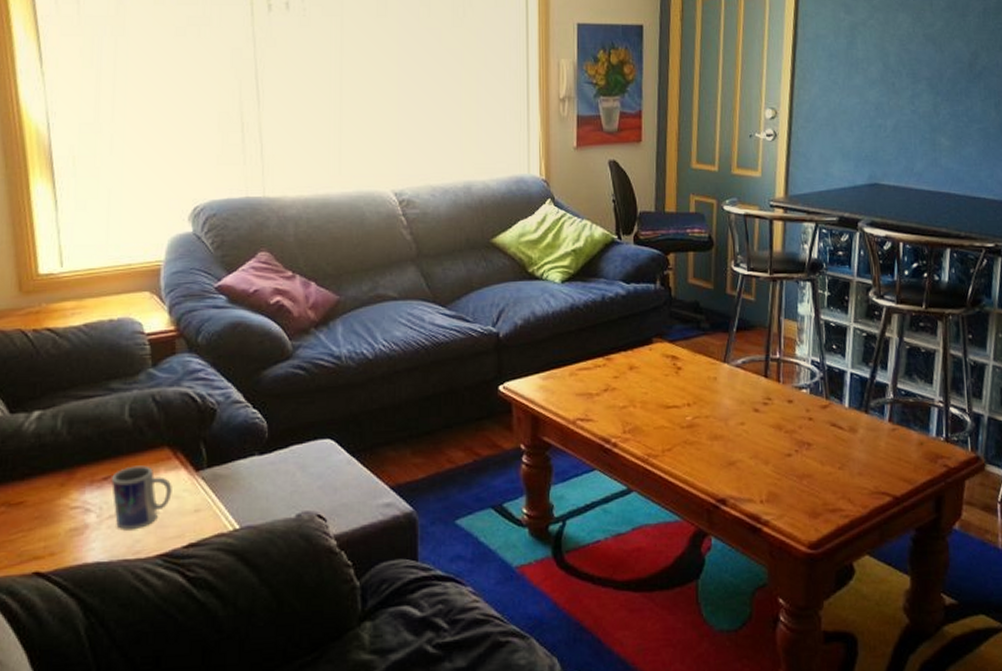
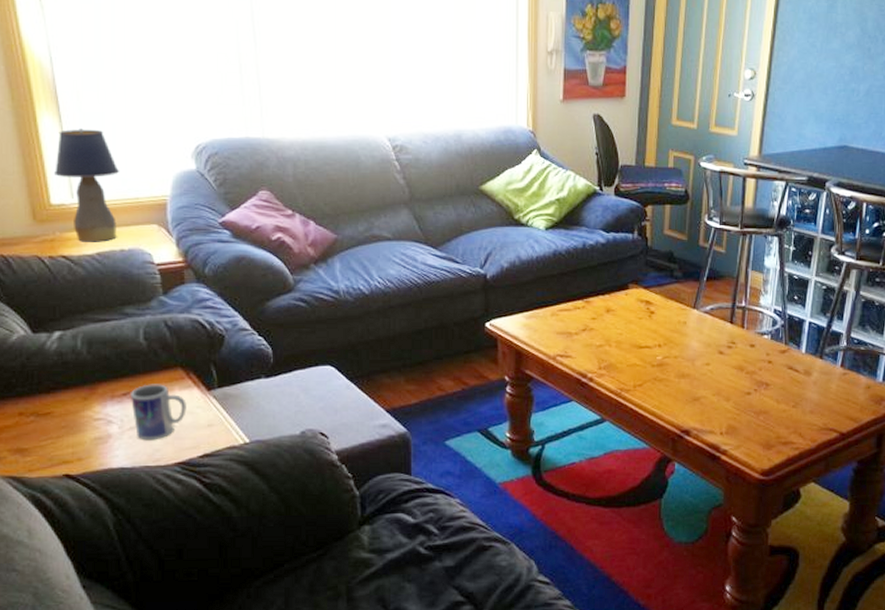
table lamp: none [43,194,113,313] -> present [53,128,120,242]

